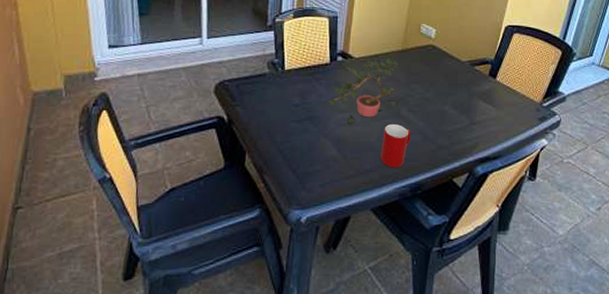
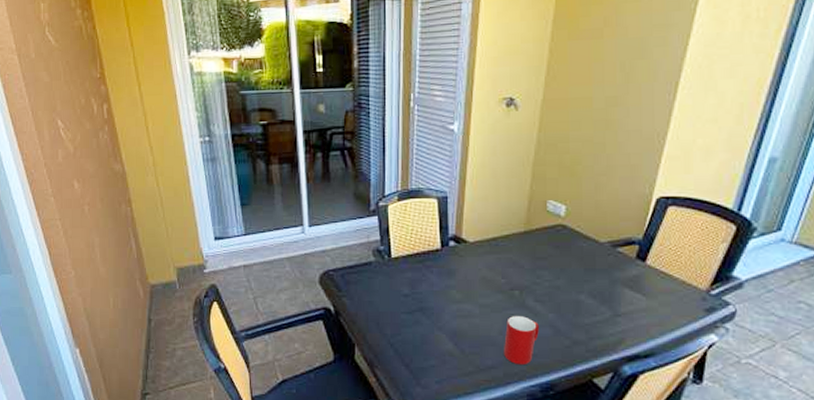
potted plant: present [328,58,397,125] -> none [441,242,520,317]

